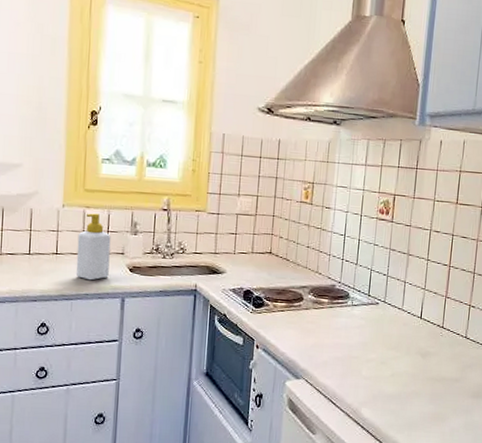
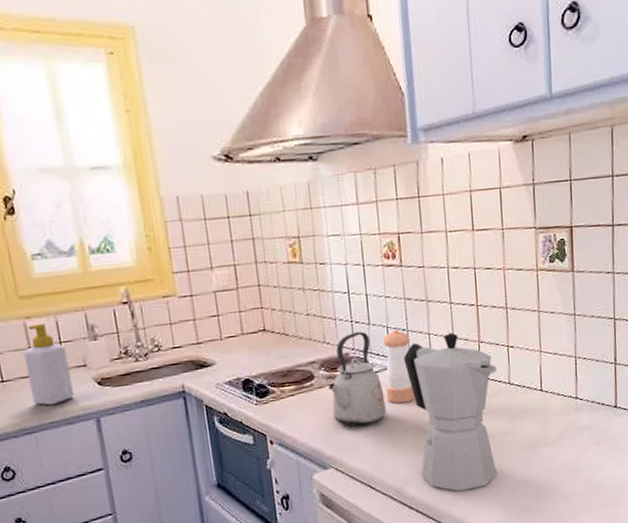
kettle: none [312,268,359,349] -> present [329,331,386,427]
pepper shaker: none [360,272,389,336] -> present [383,329,414,404]
moka pot: none [377,284,457,423] -> present [404,332,497,491]

